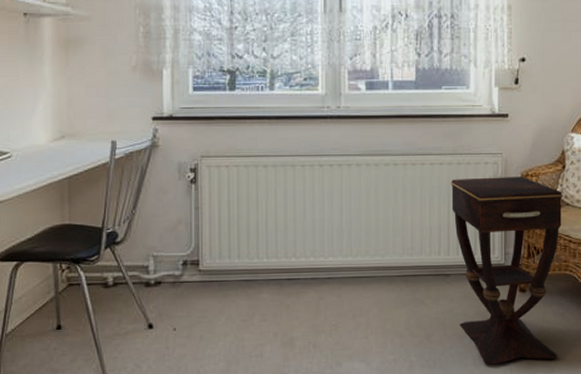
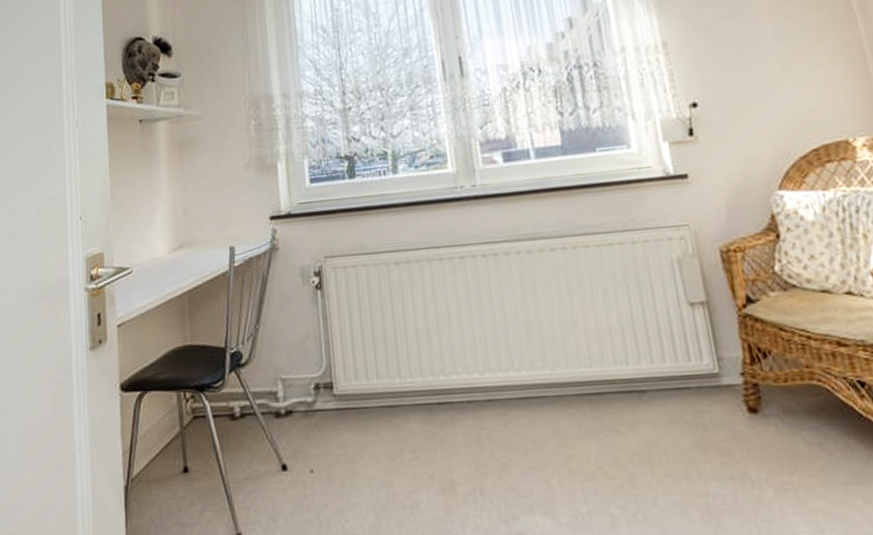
side table: present [450,176,563,365] -> none [626,253,827,521]

